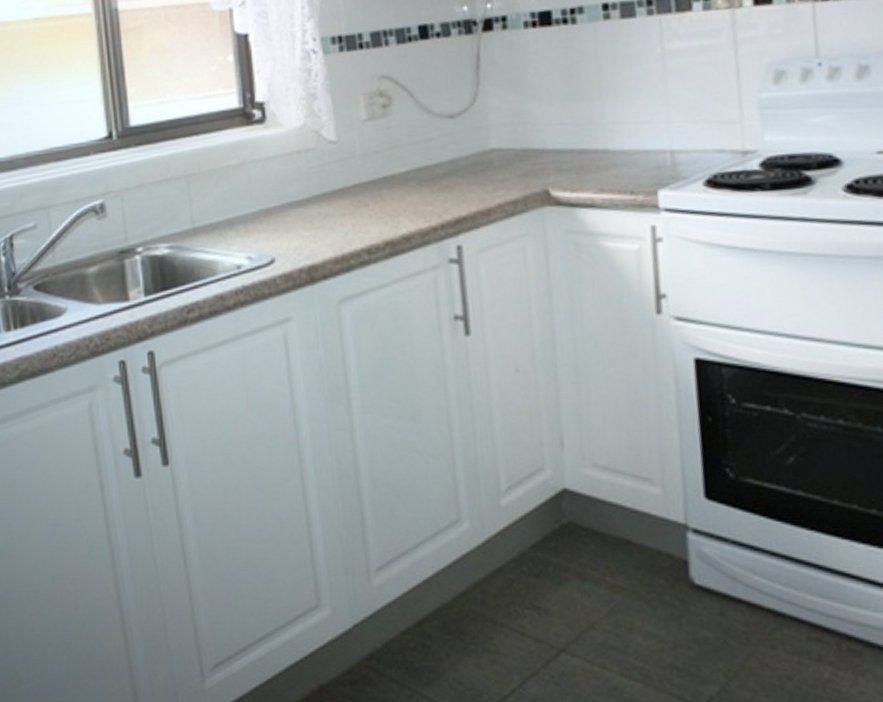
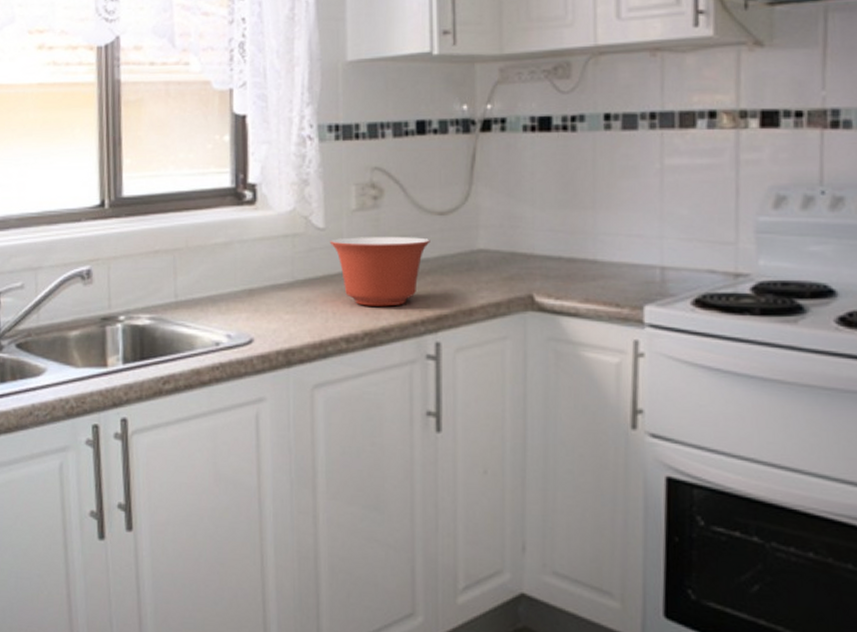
mixing bowl: none [342,142,443,216] -> present [329,237,430,307]

